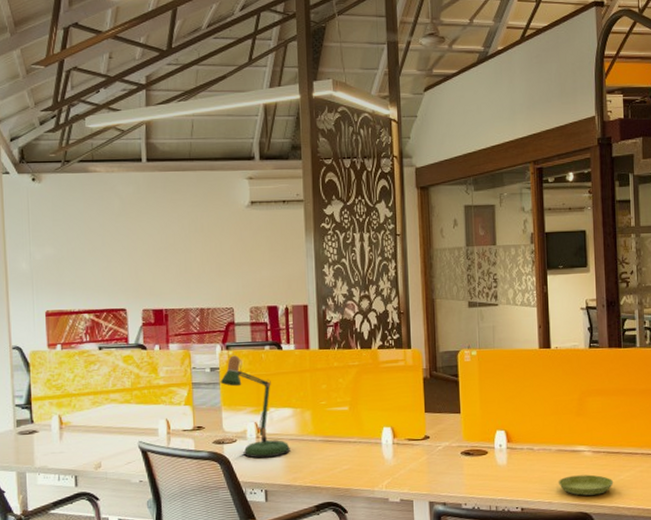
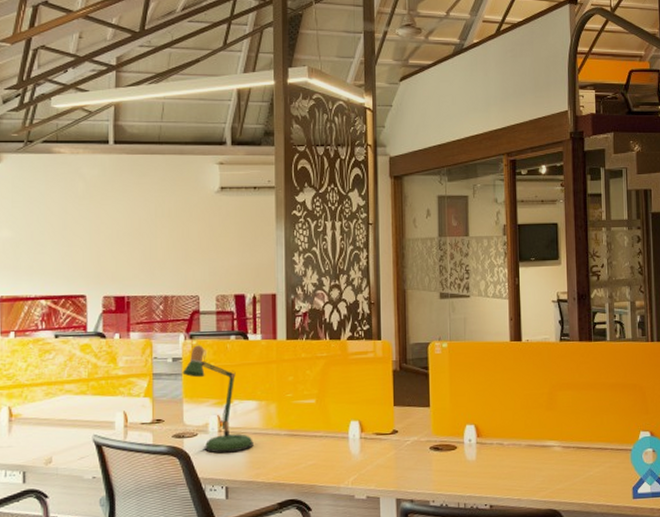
saucer: present [558,474,614,496] -> none [527,470,583,492]

